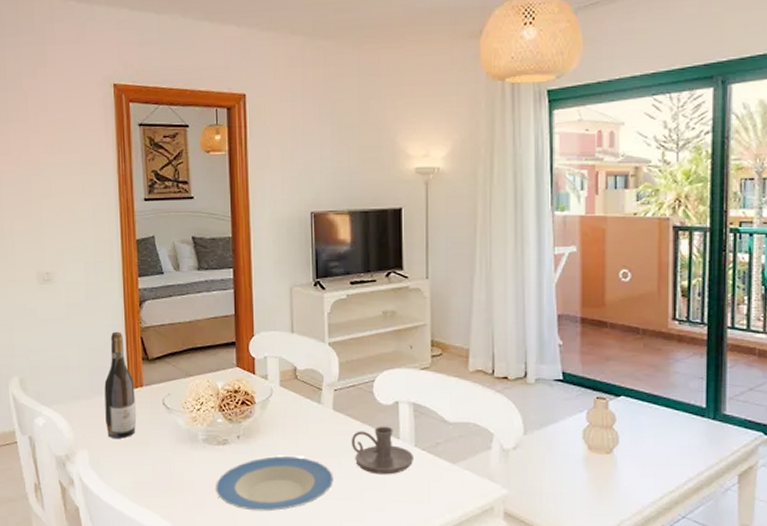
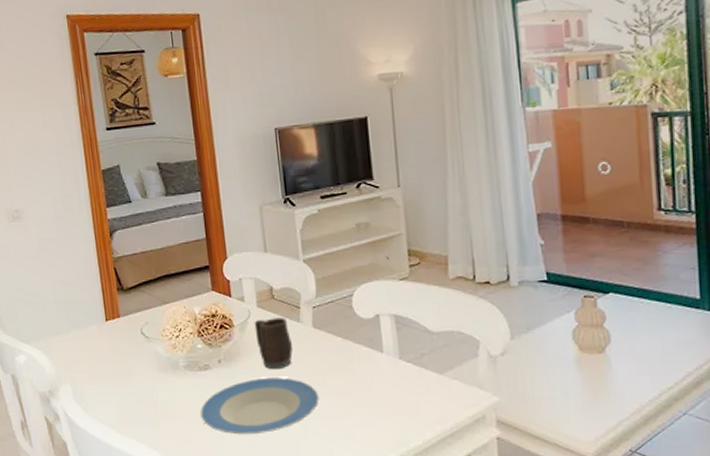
wine bottle: present [104,331,137,438] -> none [81,263,117,371]
mug: none [275,398,311,449] -> present [254,318,293,370]
candle holder: present [351,426,413,475] -> none [333,340,399,390]

